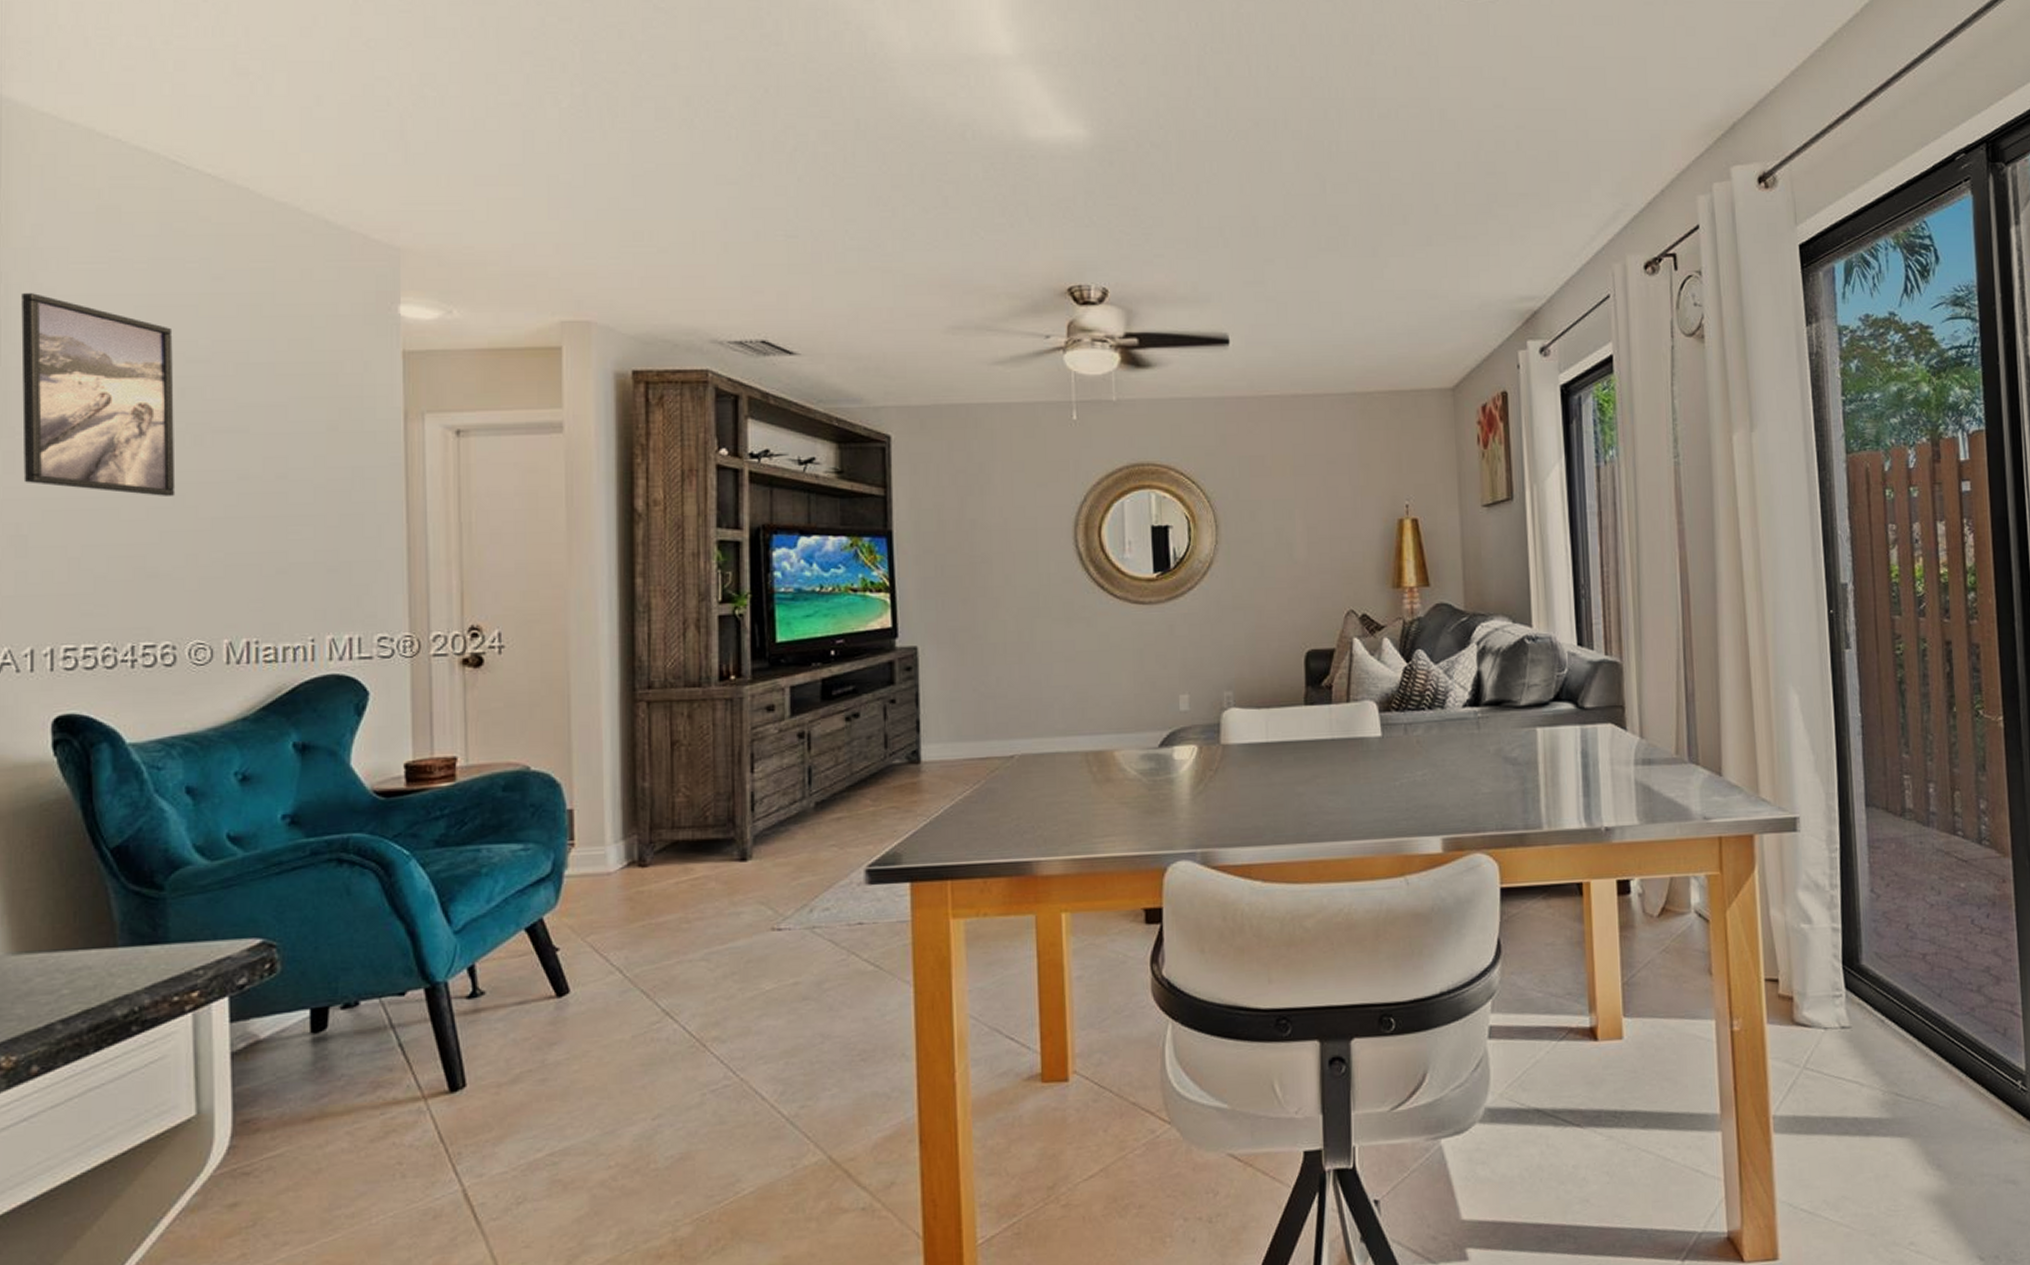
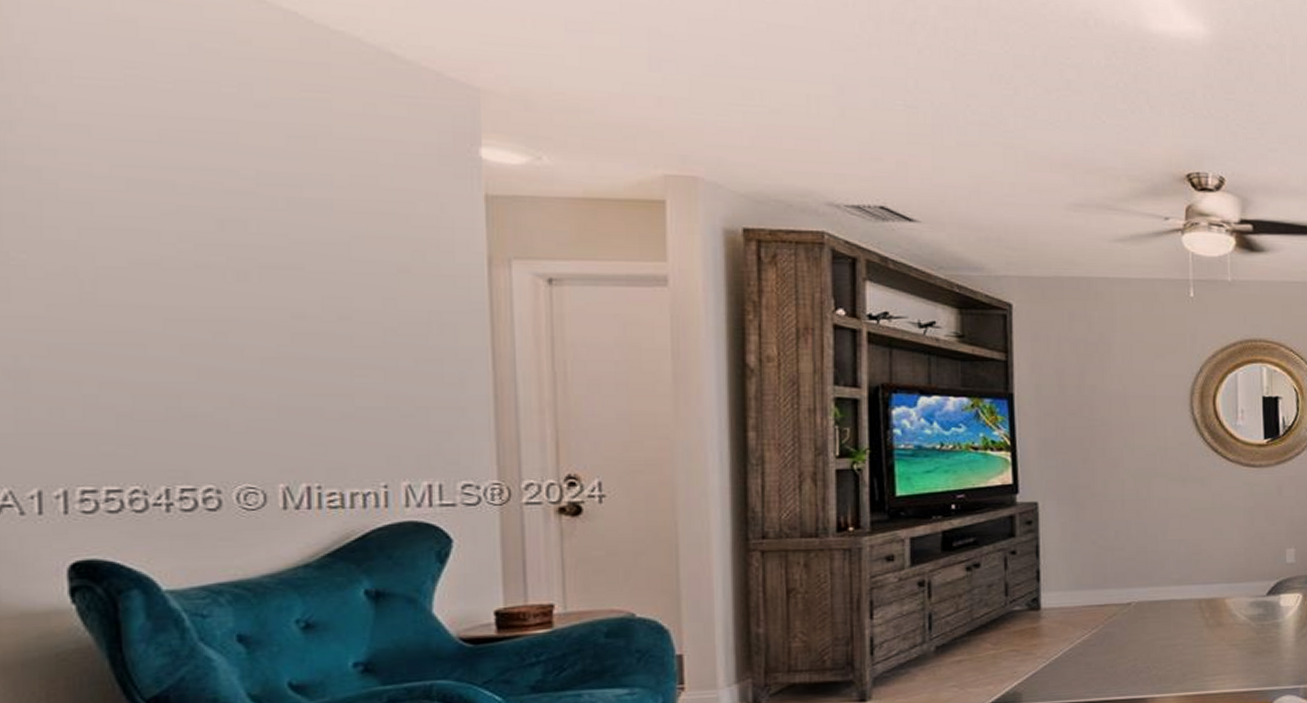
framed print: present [21,293,176,496] -> none [12,106,216,333]

